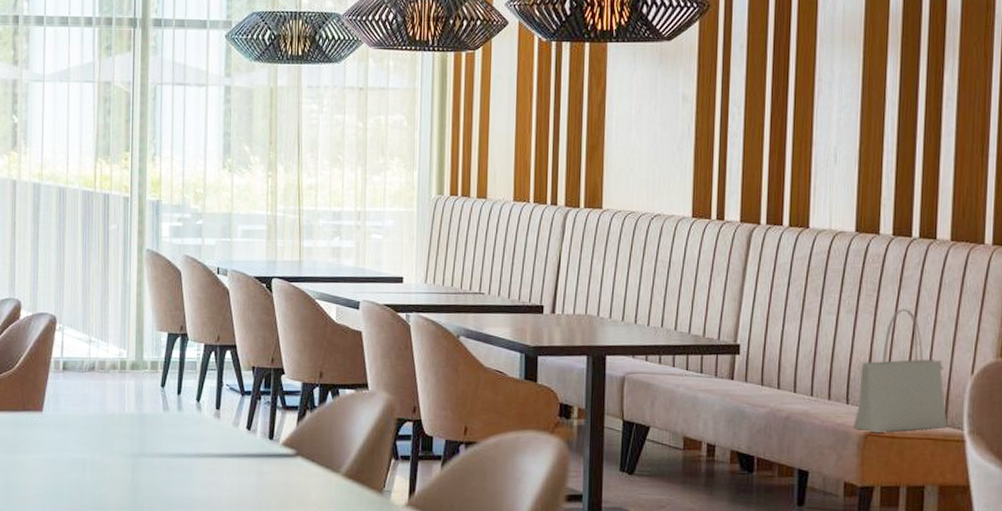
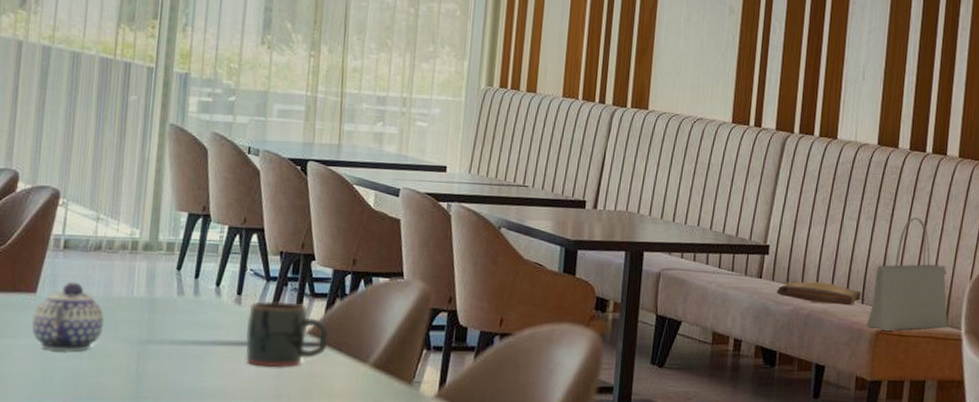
teapot: none [40,400,102,465] -> present [31,281,105,351]
mug: none [226,415,302,477] -> present [245,301,329,367]
shoulder bag: none [750,381,845,407] -> present [776,281,861,306]

